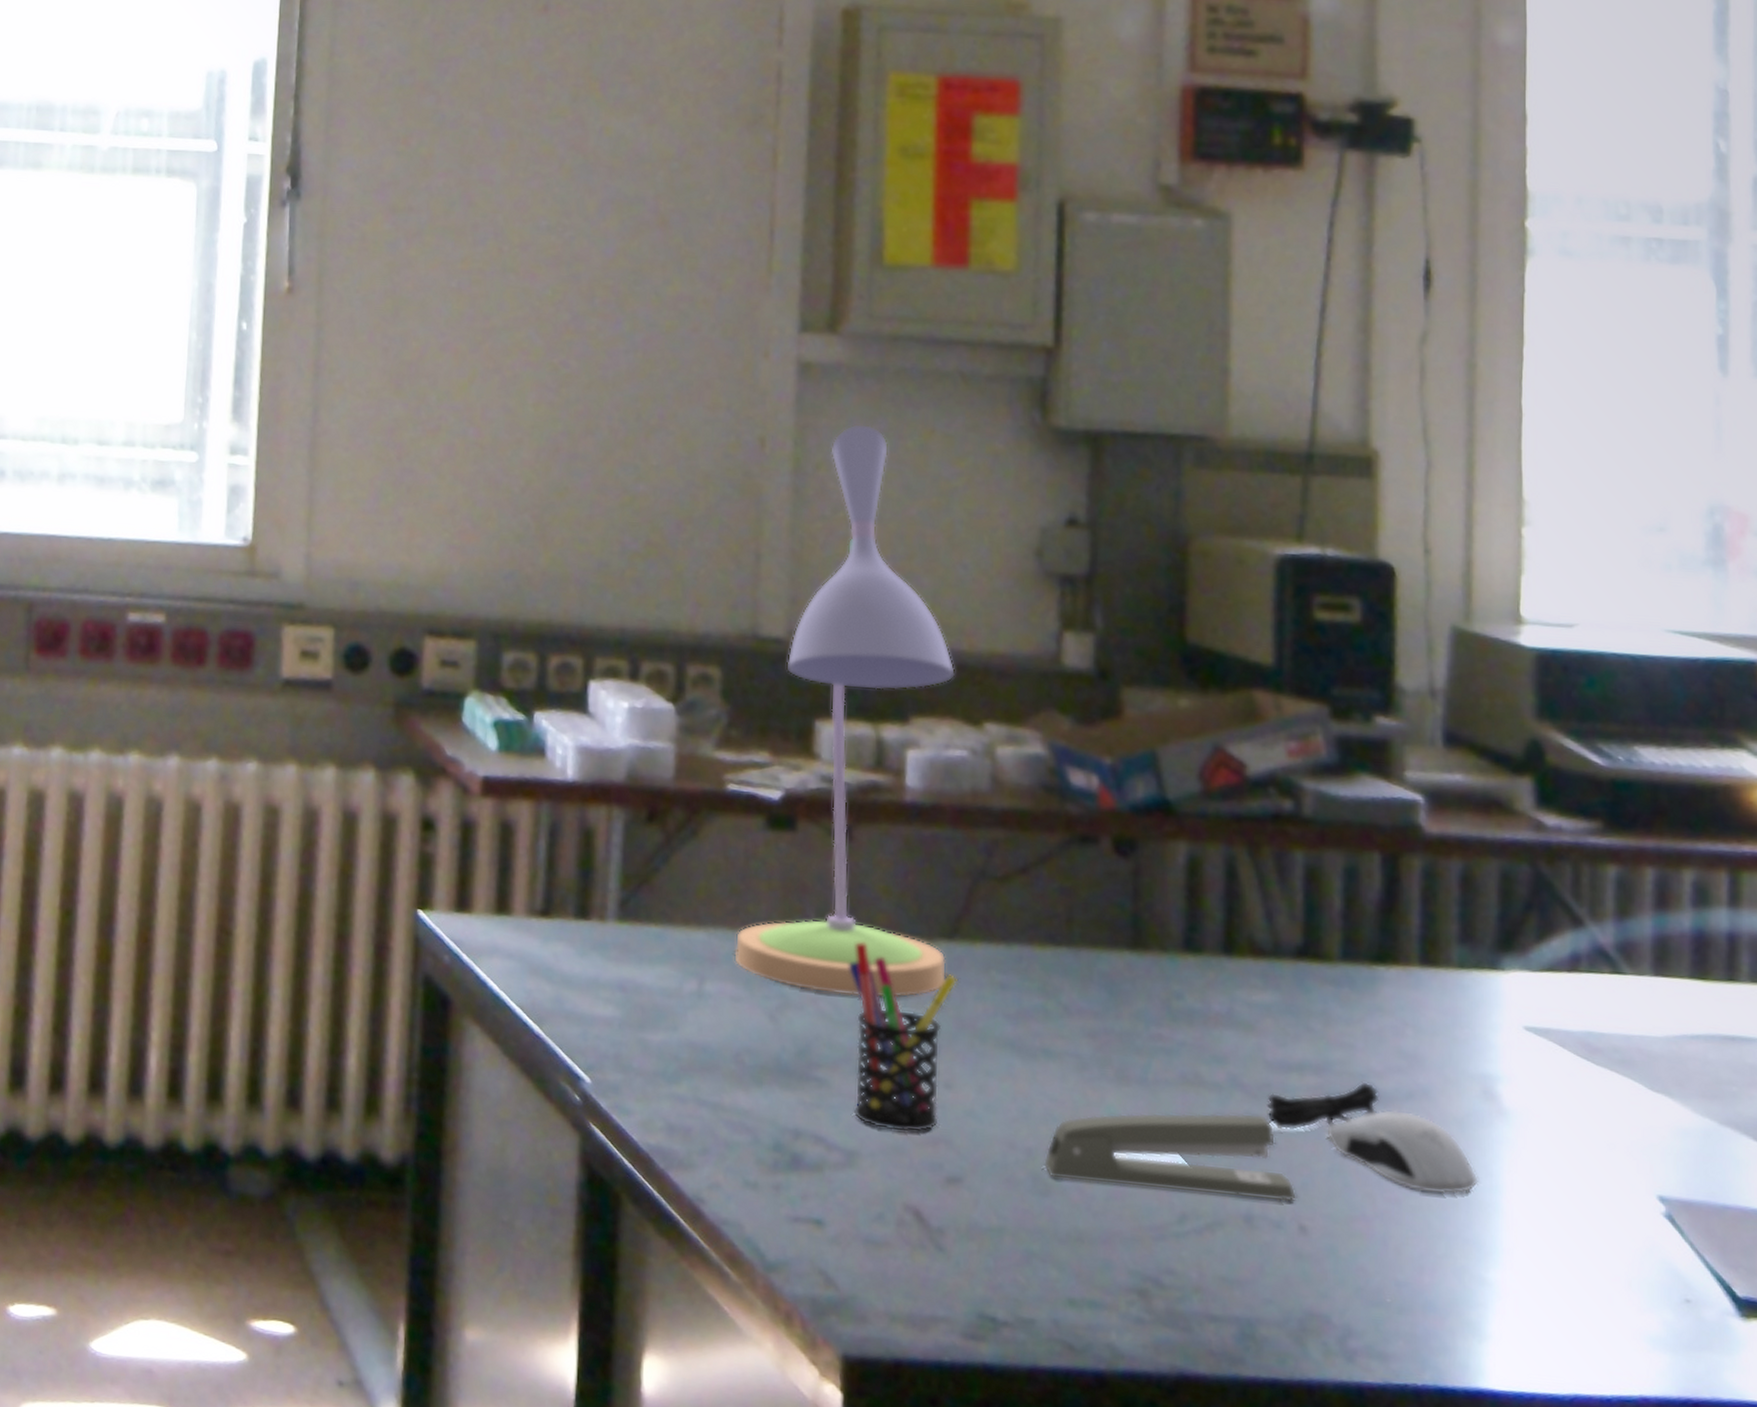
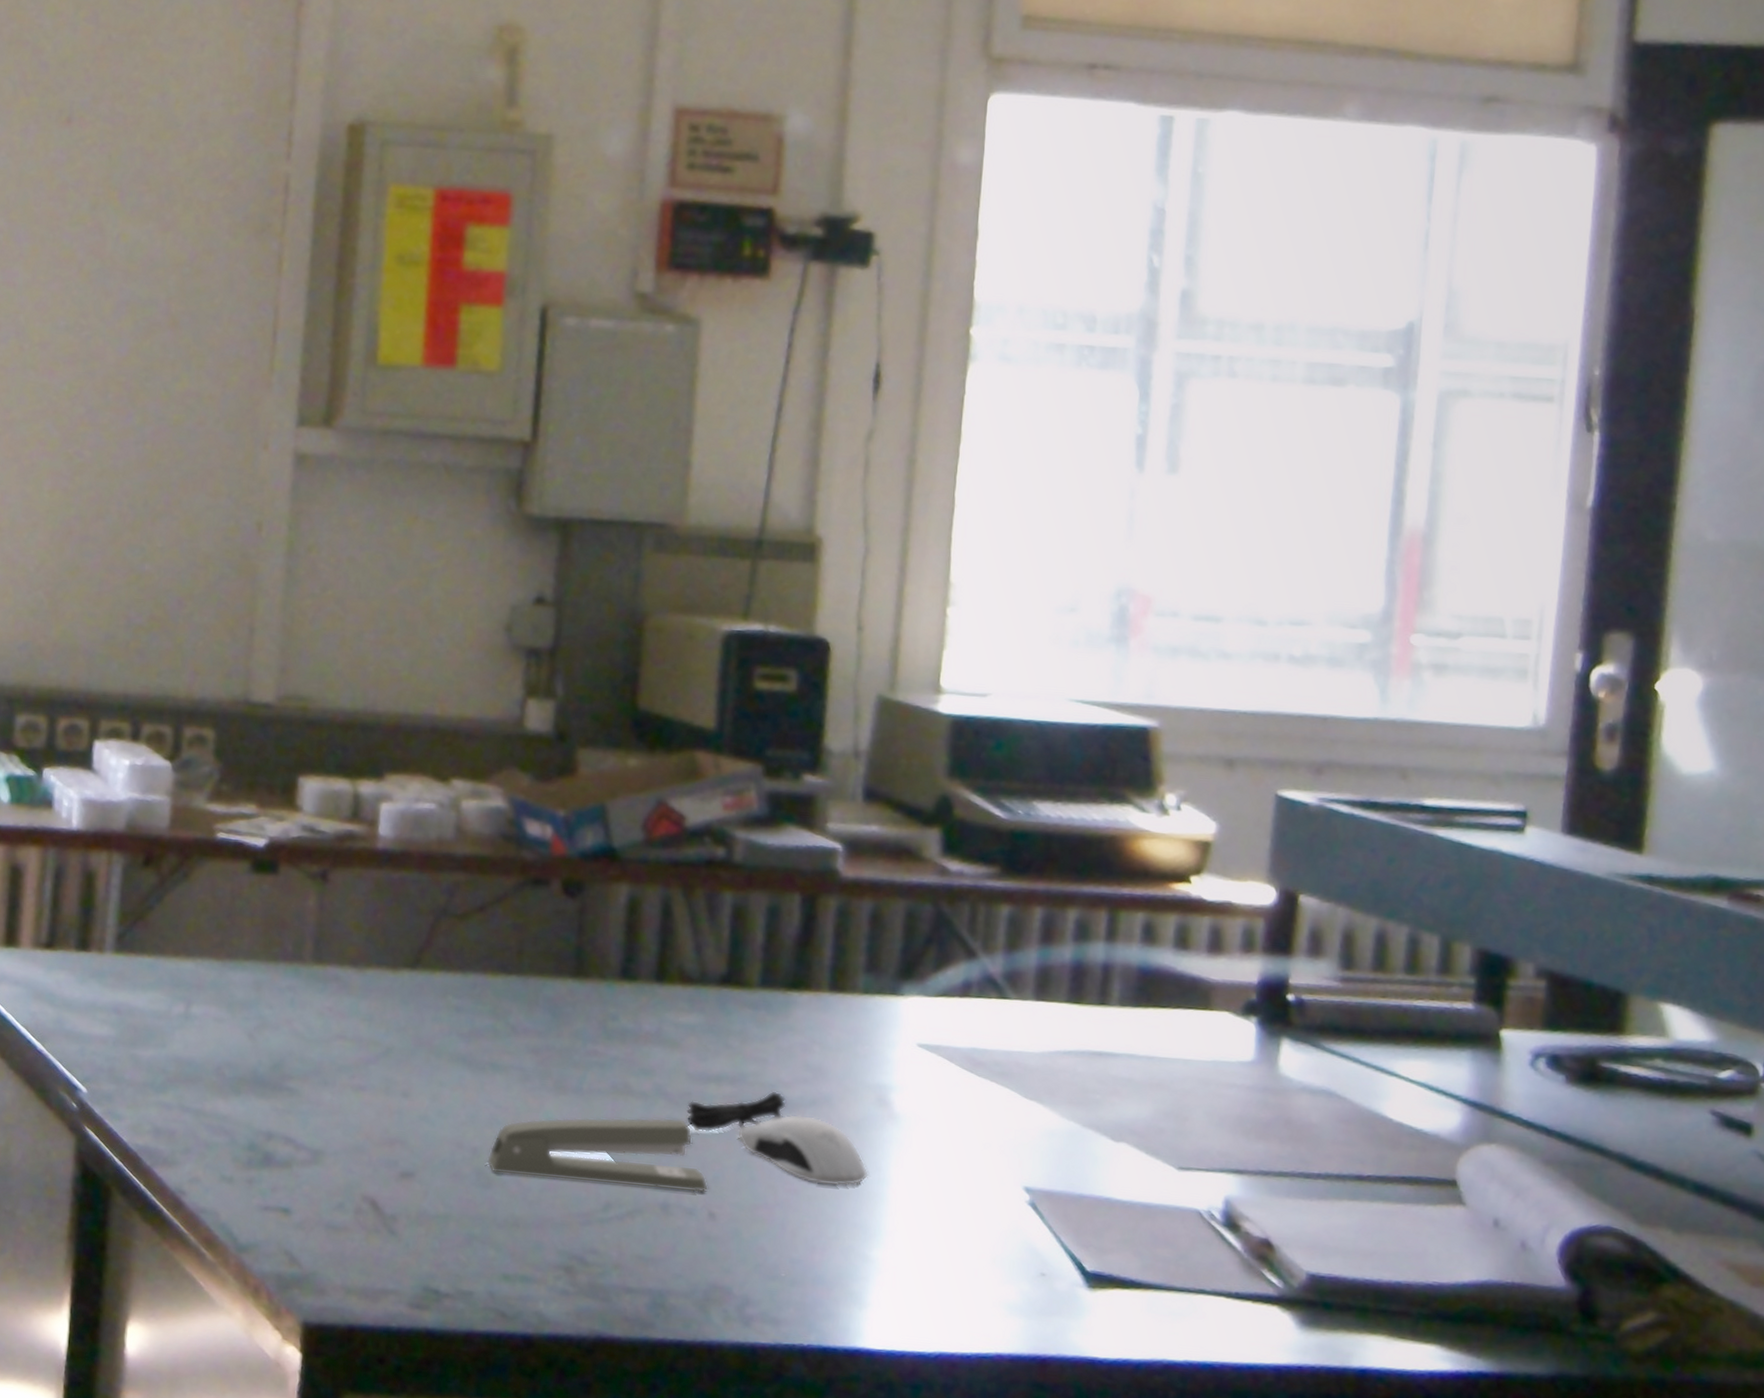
desk lamp: present [734,423,956,998] -> none [218,510,428,1019]
pen holder: present [849,942,957,1133] -> none [320,971,418,1135]

